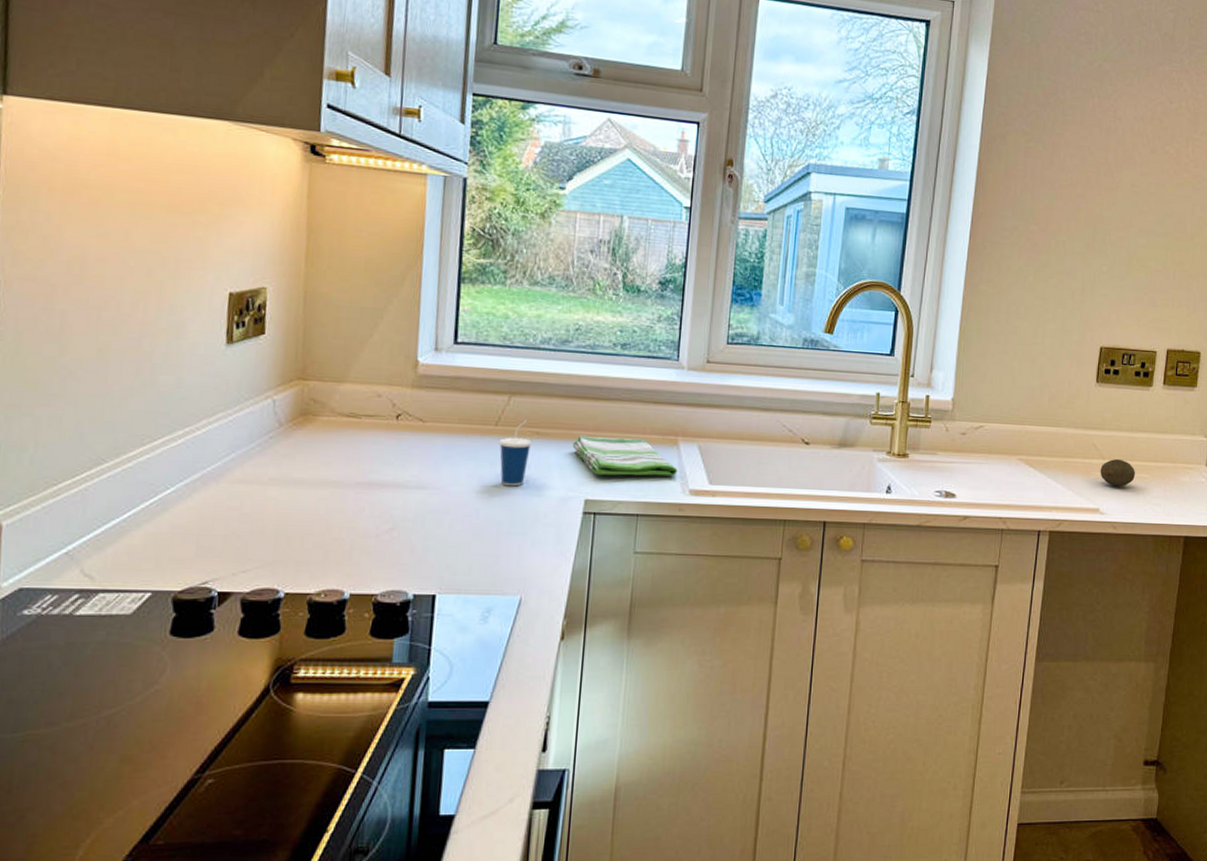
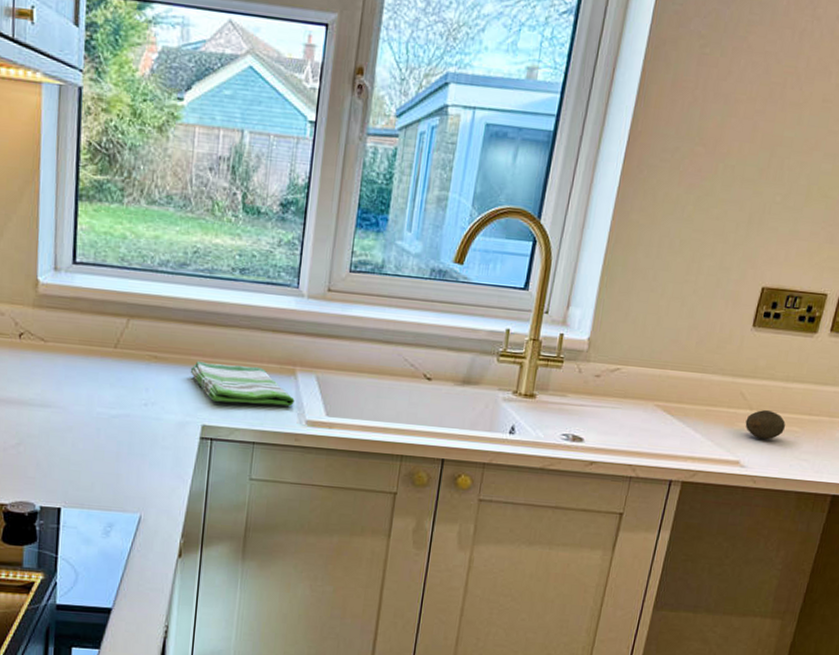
cup: present [499,419,533,487] -> none [118,343,151,409]

